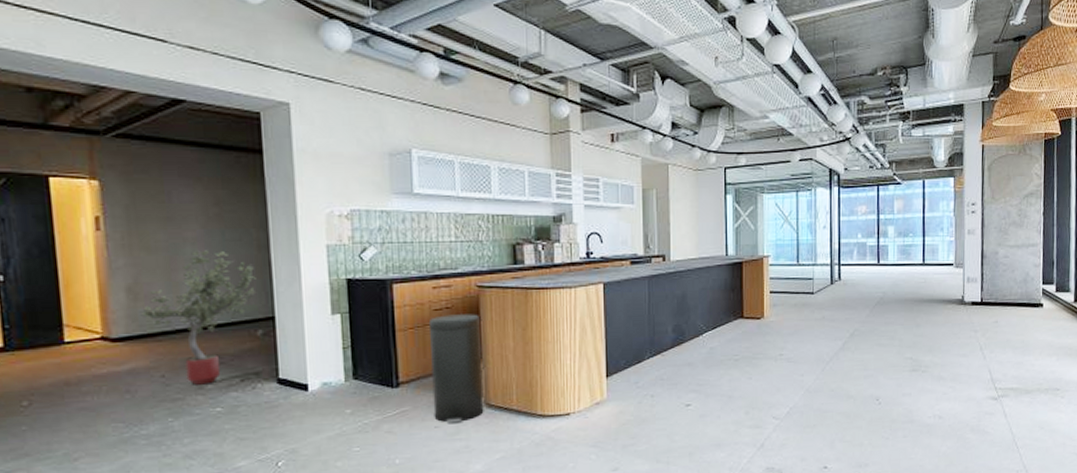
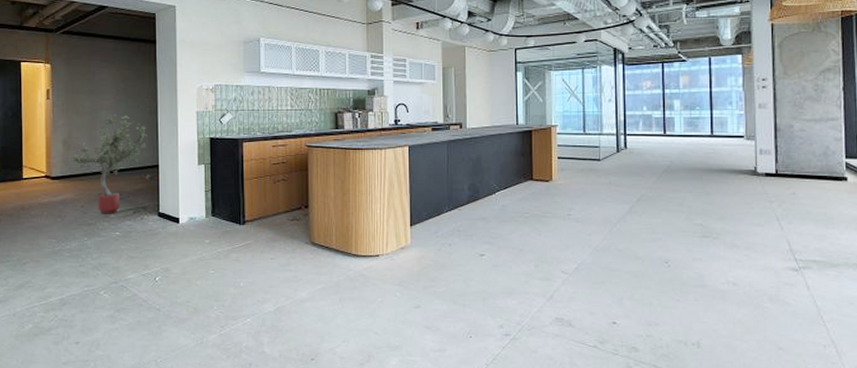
pedal bin: present [428,314,484,423] -> none [268,168,309,256]

